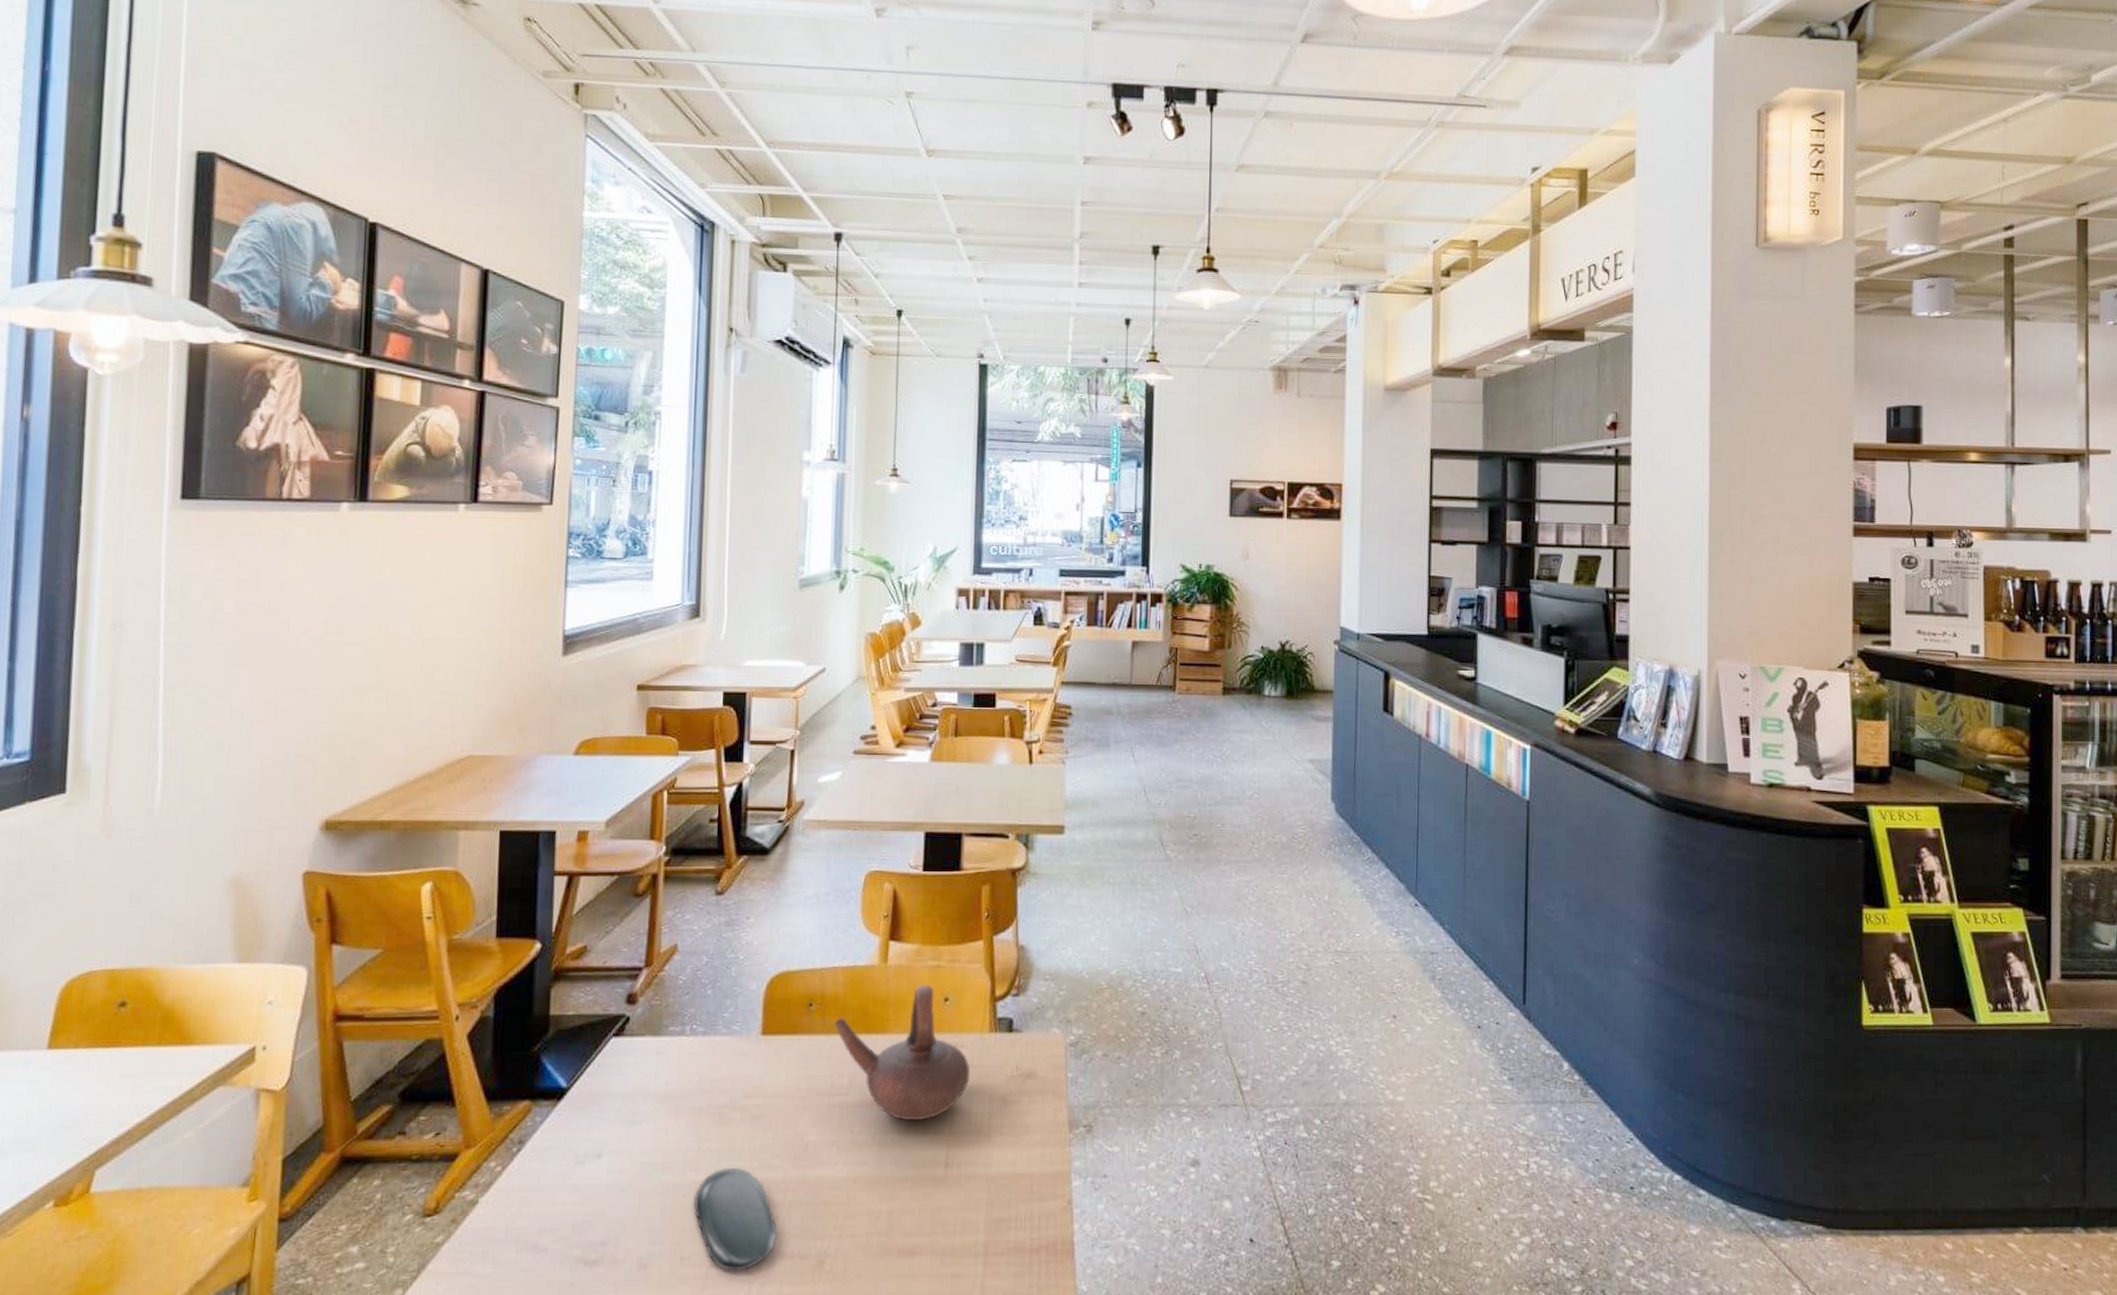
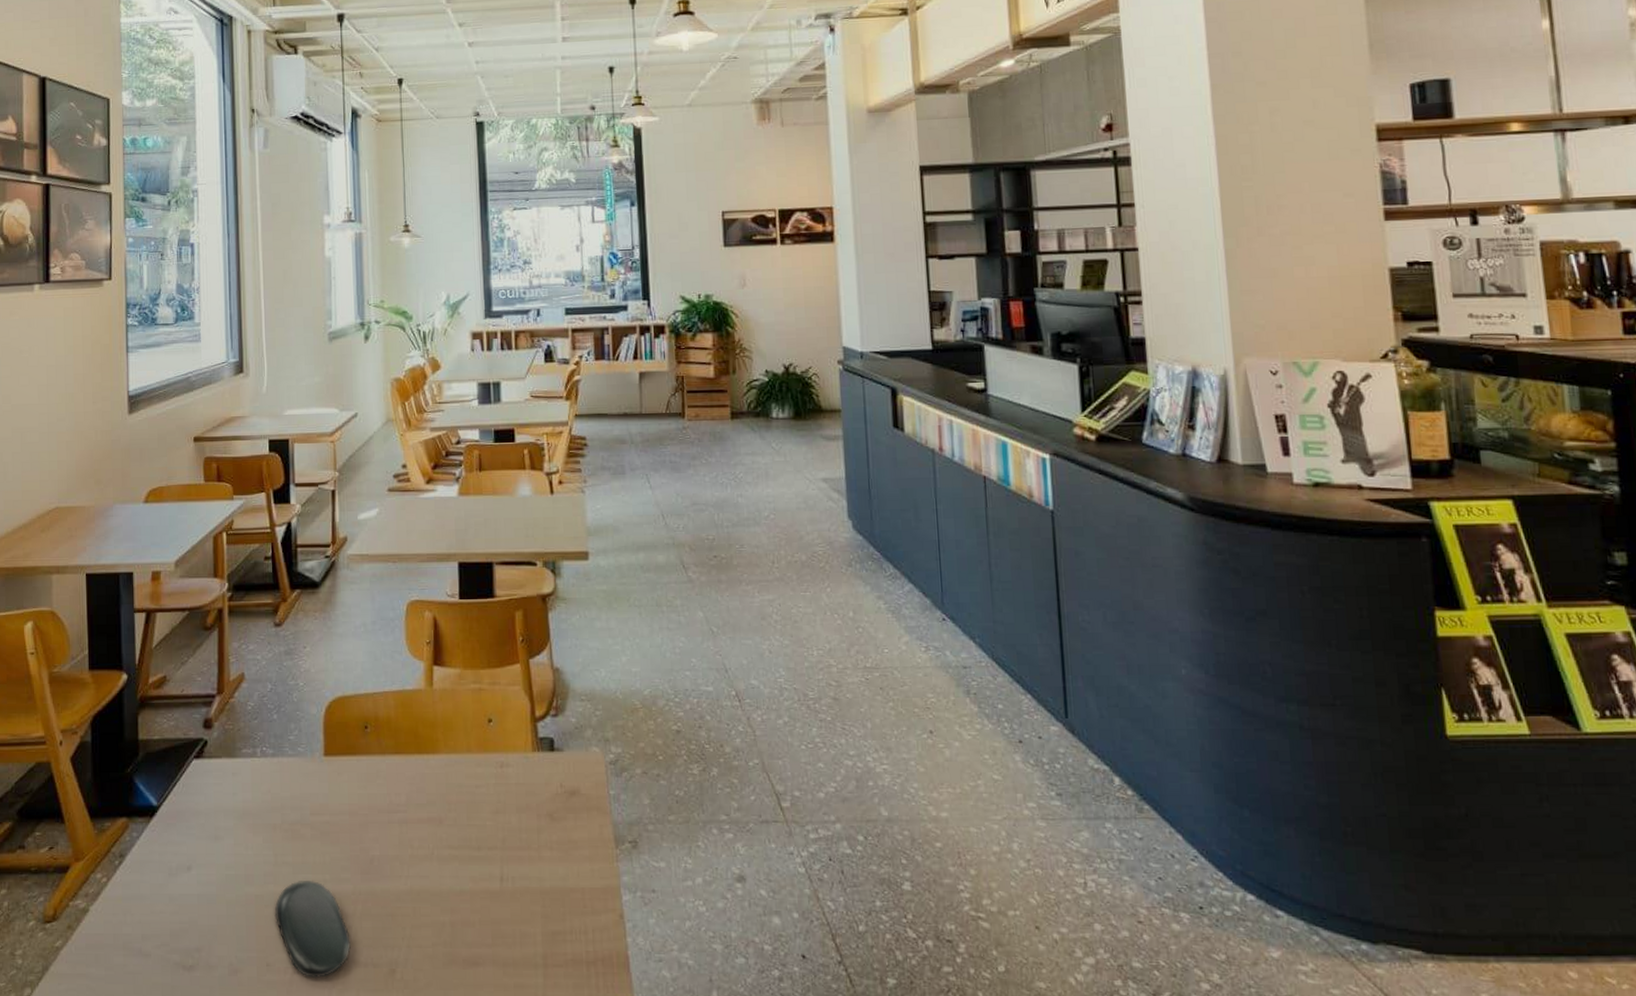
teapot: present [834,984,971,1120] -> none [389,706,518,836]

